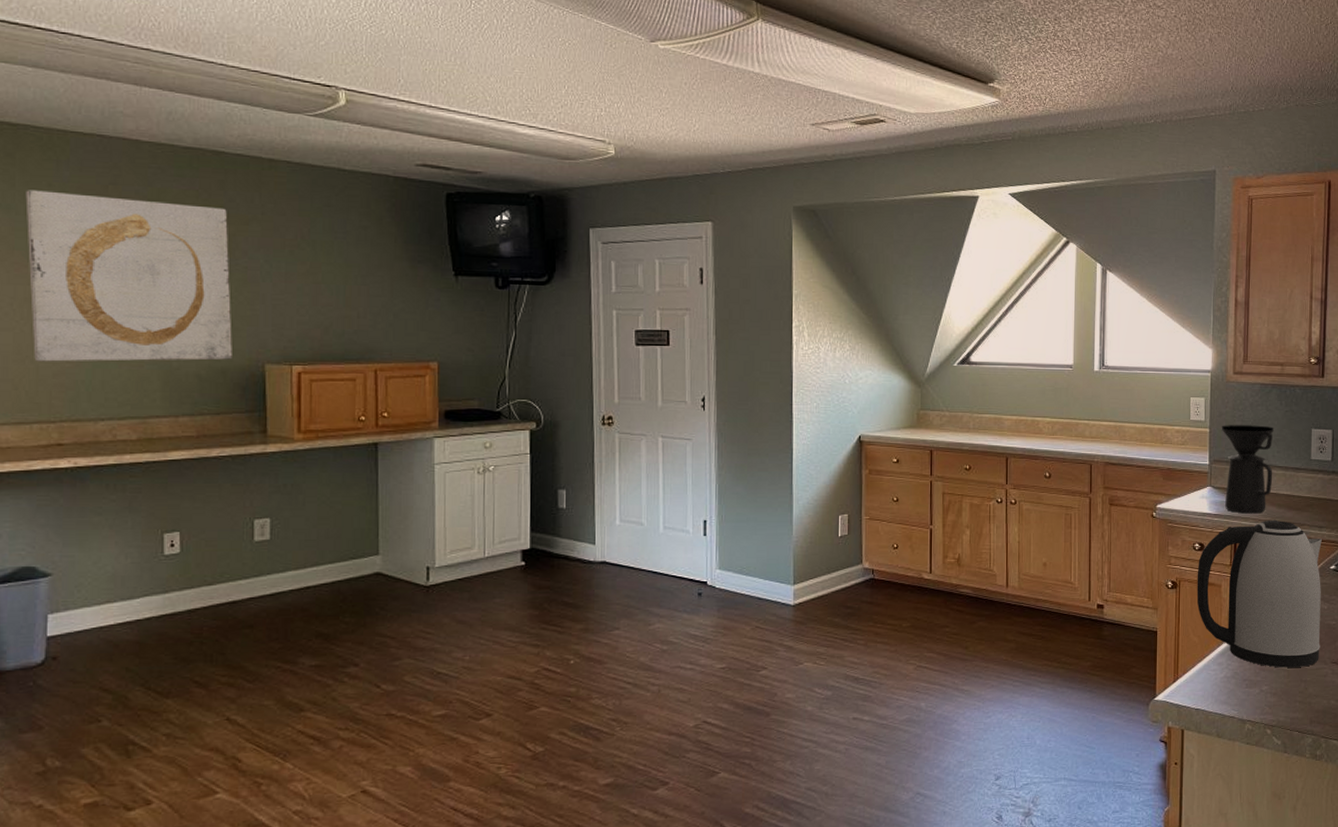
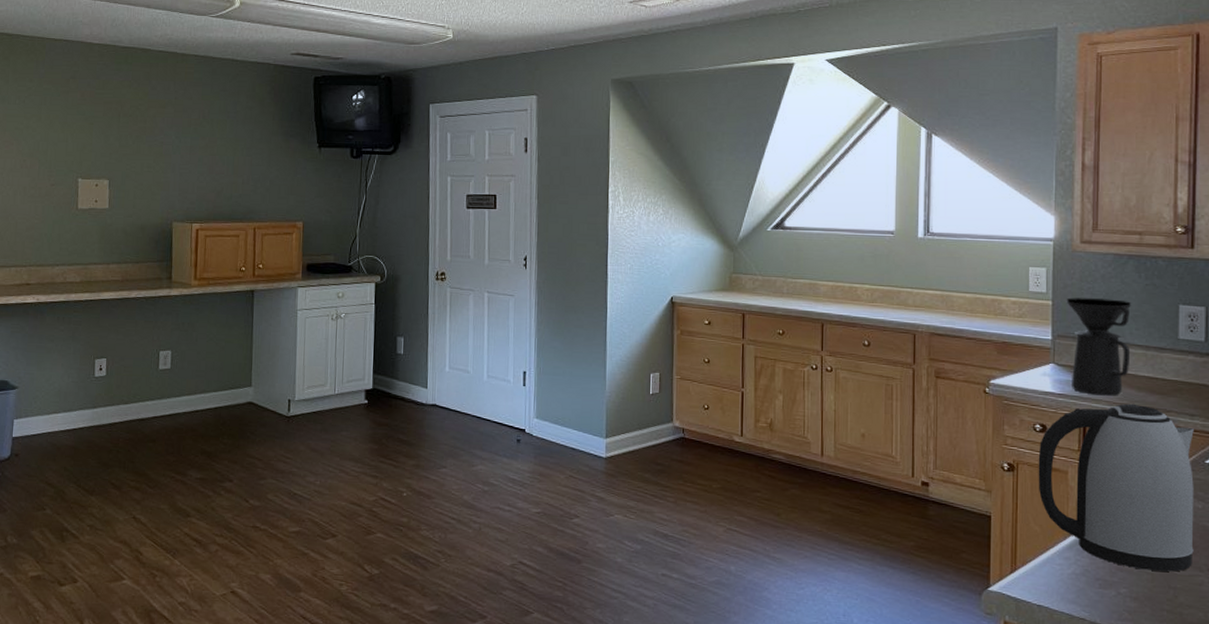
wall art: present [25,190,232,362] -> none [14,85,151,219]

